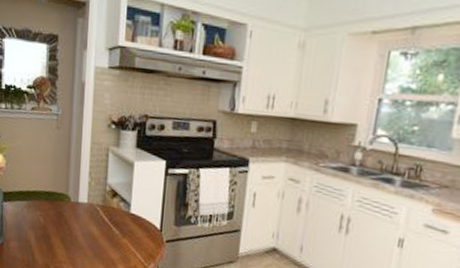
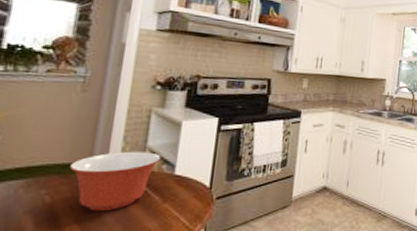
mixing bowl: none [54,186,119,237] -> present [70,151,161,212]

